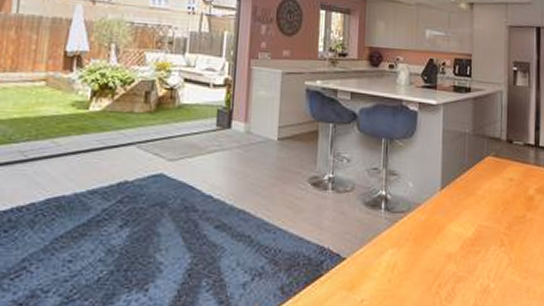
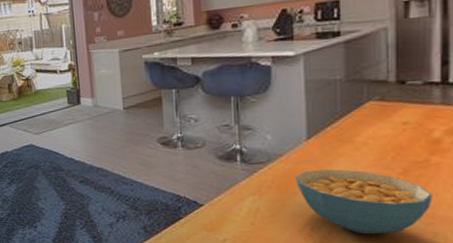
cereal bowl: none [429,221,527,290] -> present [294,169,433,235]

